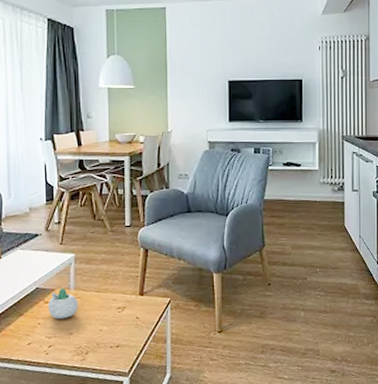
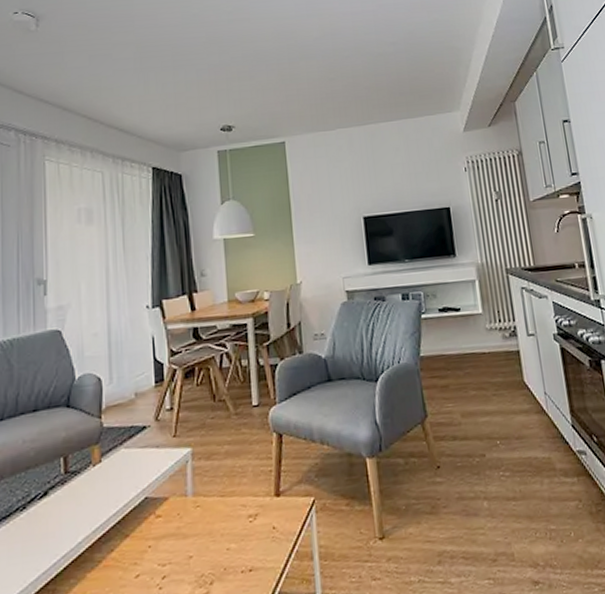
succulent planter: present [47,288,78,320] -> none [160,494,198,539]

